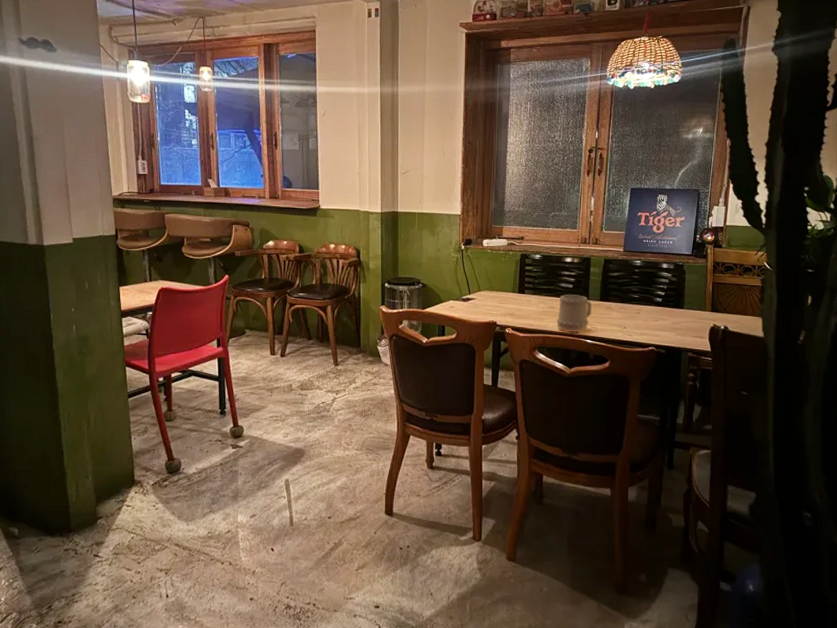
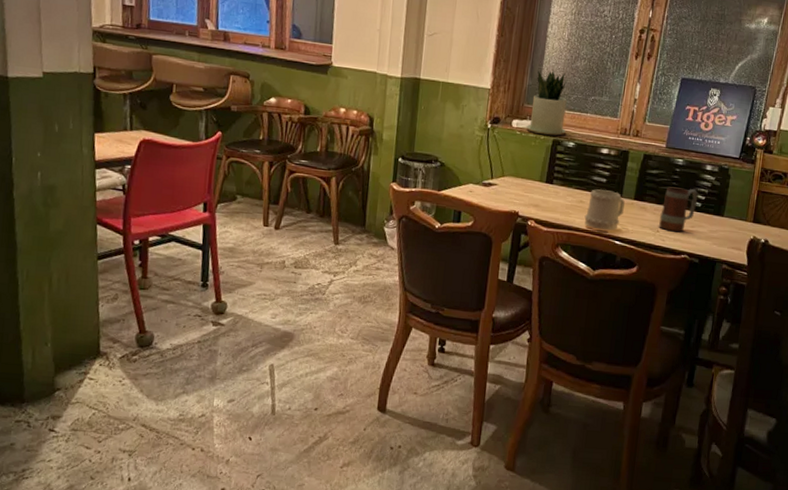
planter: none [495,193,533,251] -> present [526,70,569,136]
beer mug: none [625,286,658,327] -> present [659,186,698,232]

